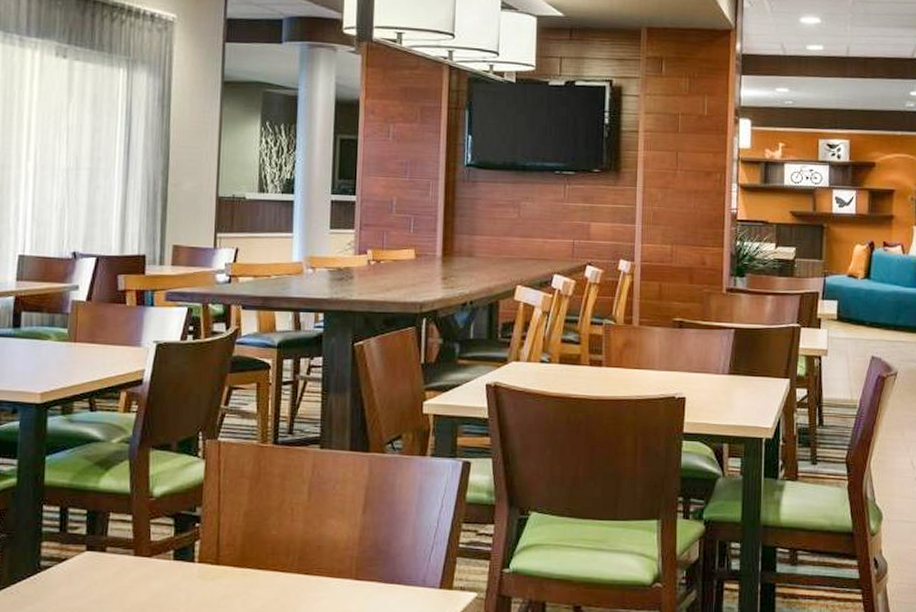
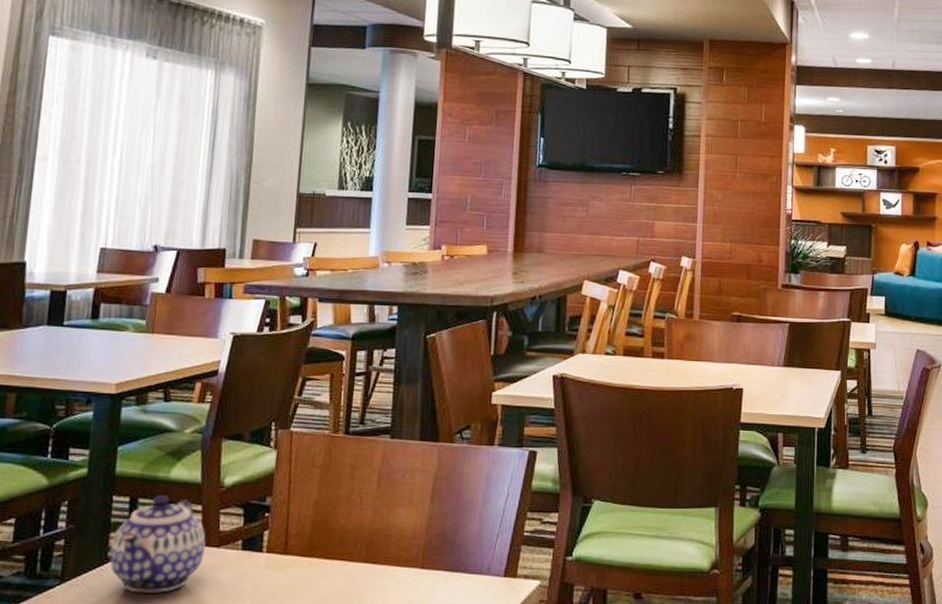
teapot: none [42,504,137,602] -> present [109,494,206,593]

